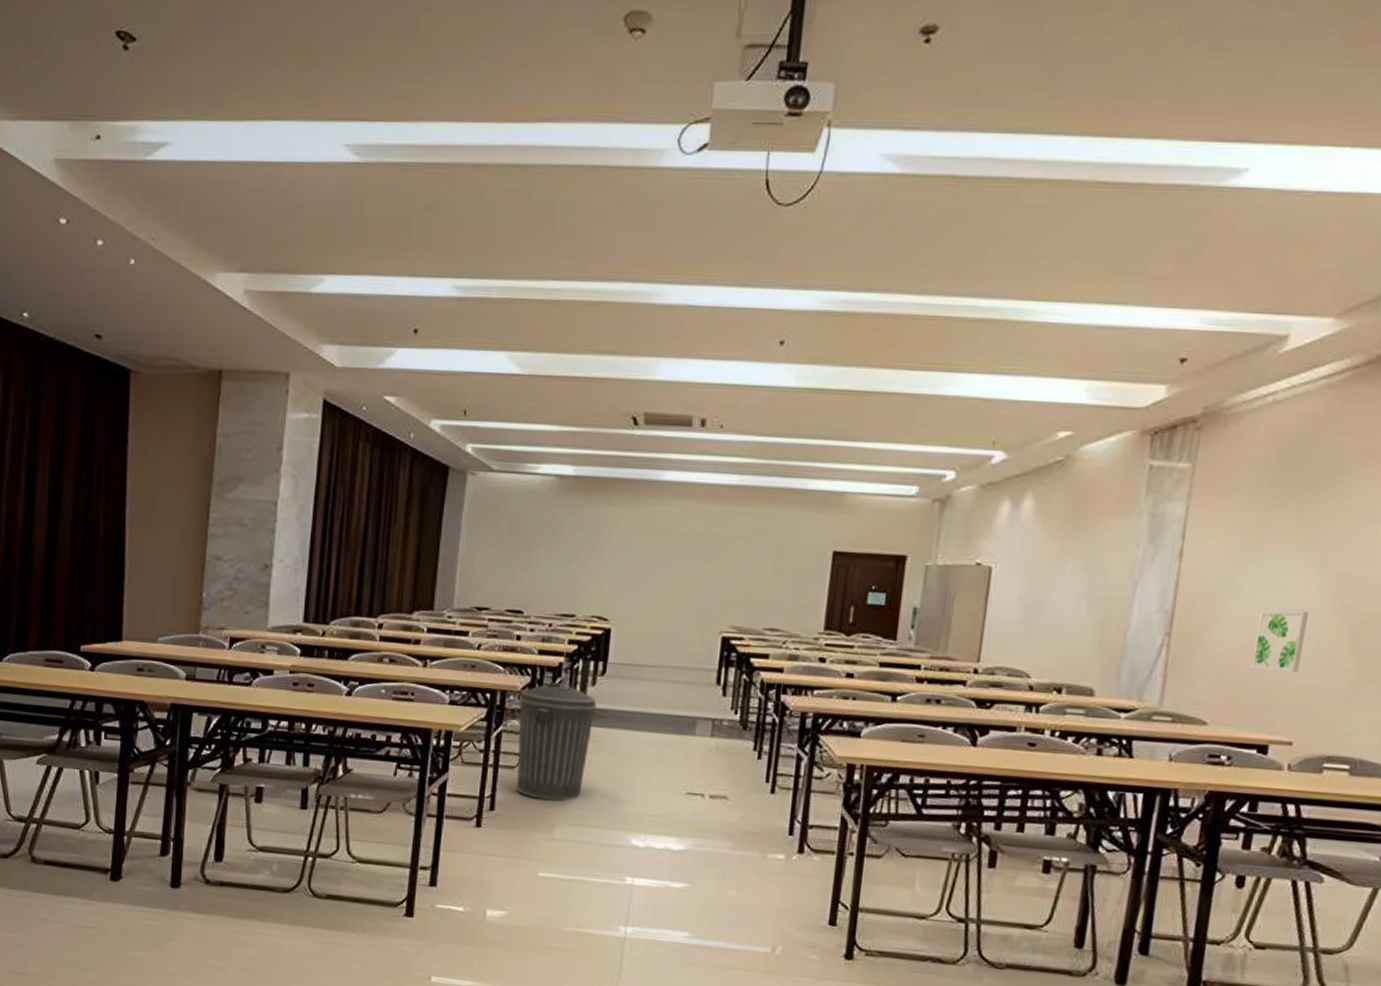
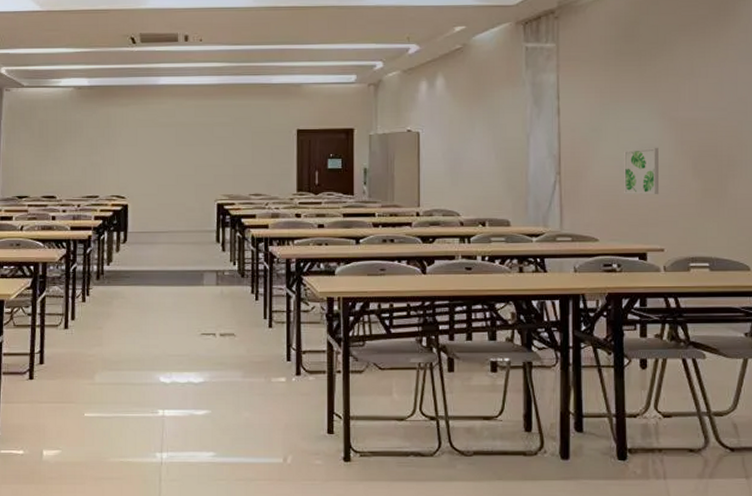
trash can: present [516,682,597,801] -> none [58,252,122,350]

